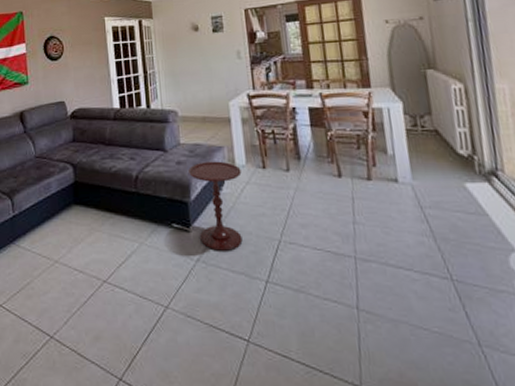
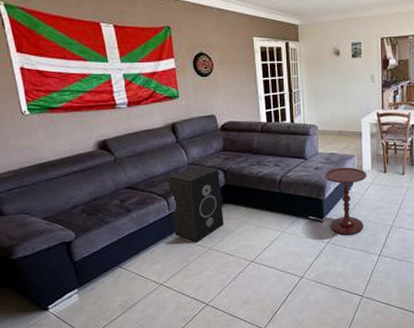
speaker: none [14,159,72,253] -> present [168,166,224,243]

